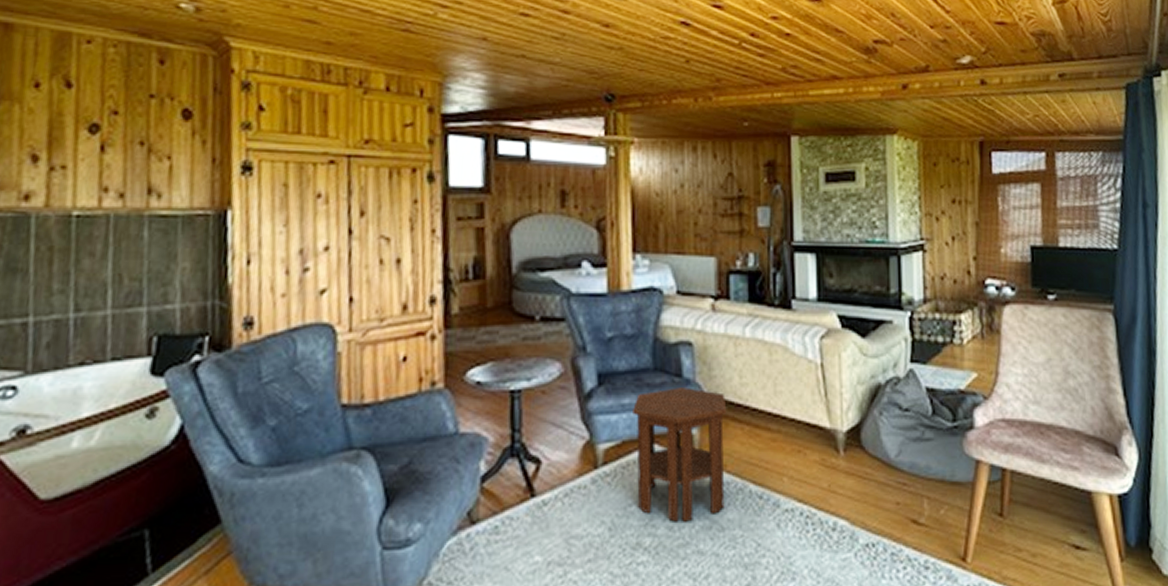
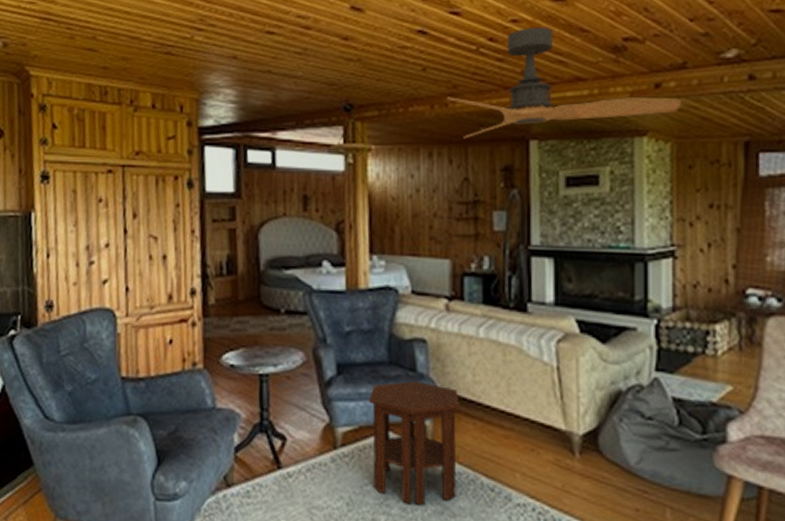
ceiling fan: none [710,24,926,133] -> present [446,26,682,139]

